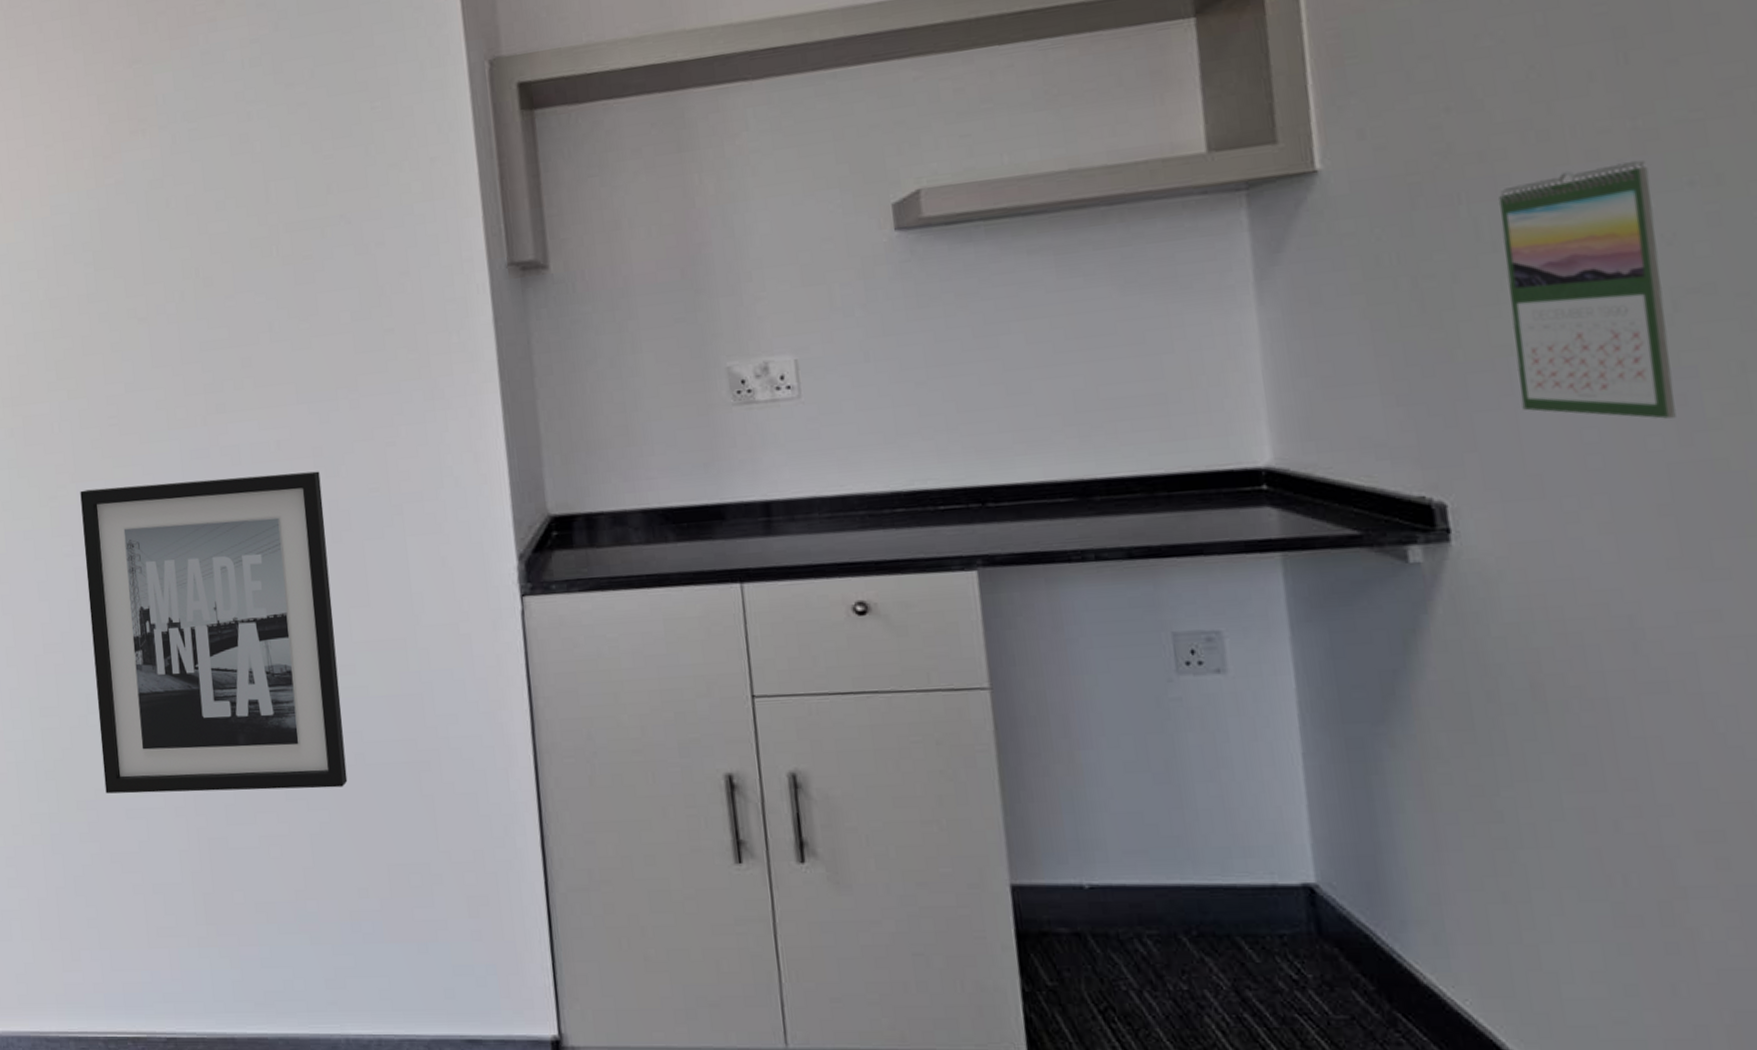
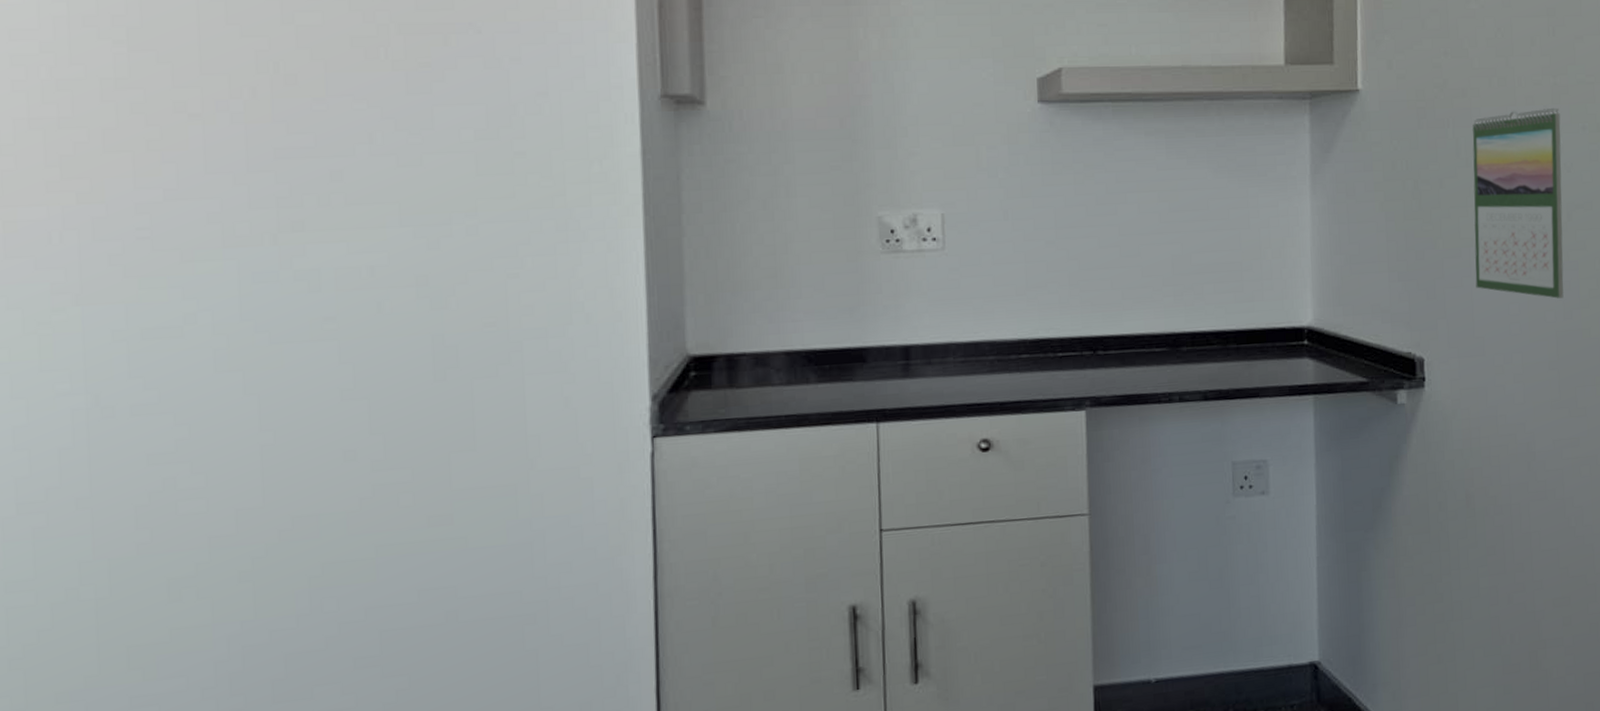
wall art: present [80,471,348,794] -> none [87,302,435,681]

